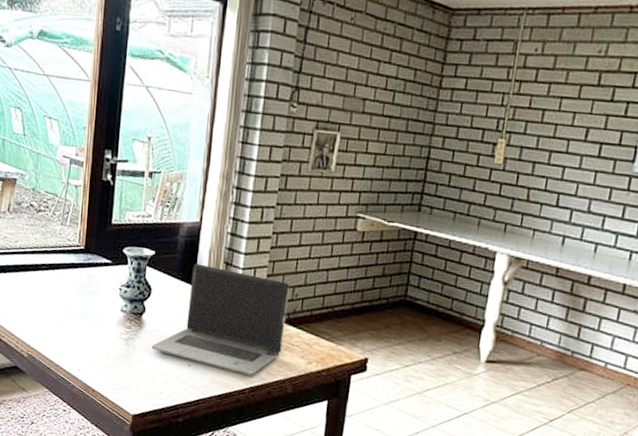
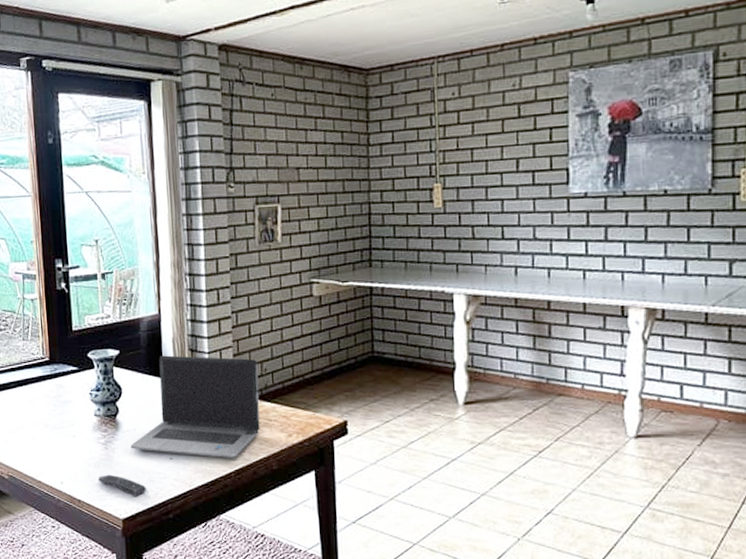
remote control: none [114,369,161,396] -> present [97,474,146,497]

